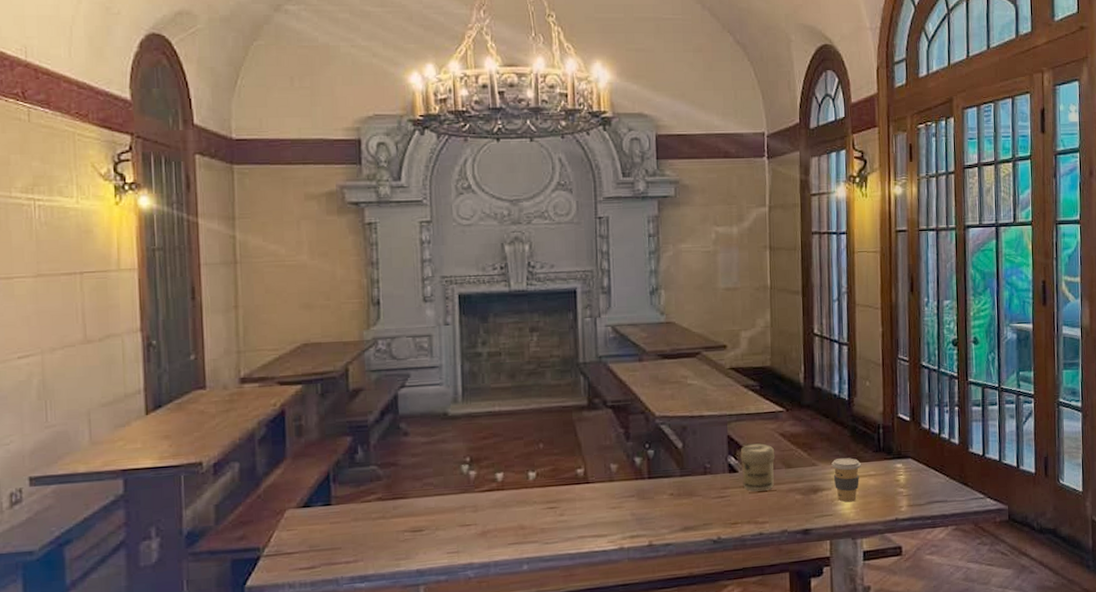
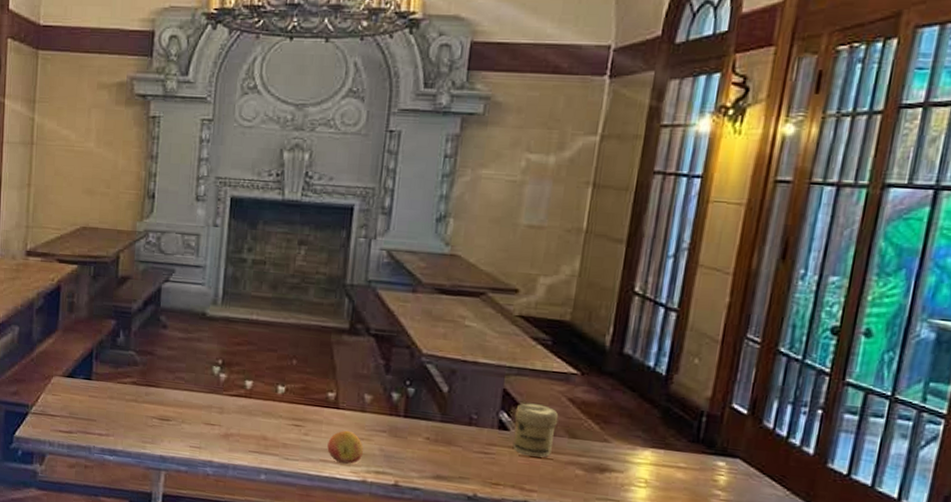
fruit: none [583,502,617,536] -> present [327,430,364,464]
coffee cup: present [832,458,861,503] -> none [628,440,669,493]

